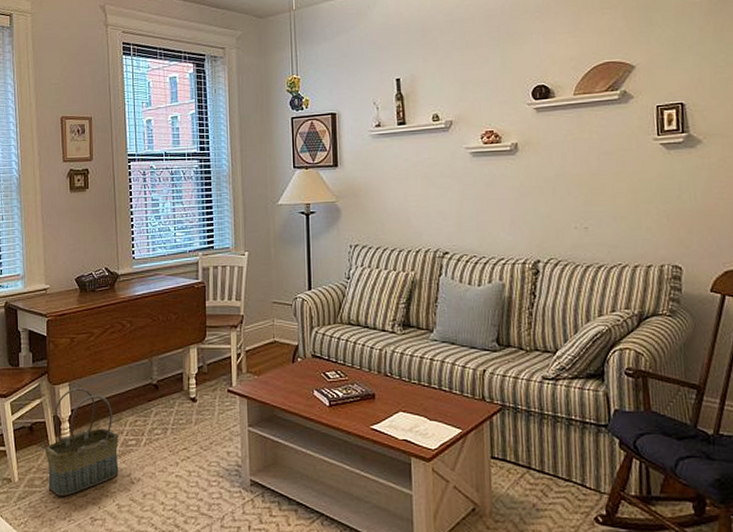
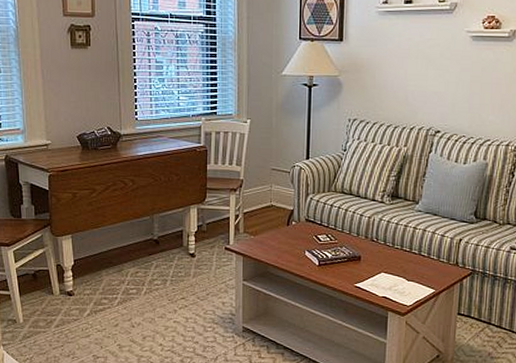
basket: present [45,388,119,496] -> none [48,240,120,336]

